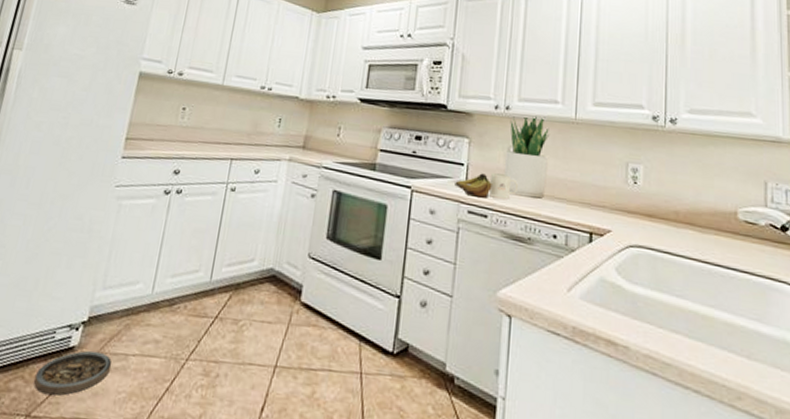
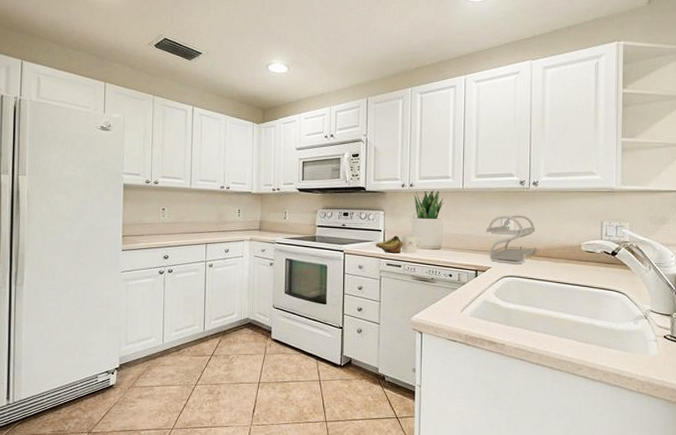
pet bowl: present [34,350,111,396] -> none [89,386,142,417]
dish rack: none [605,160,675,231] -> present [486,215,537,265]

